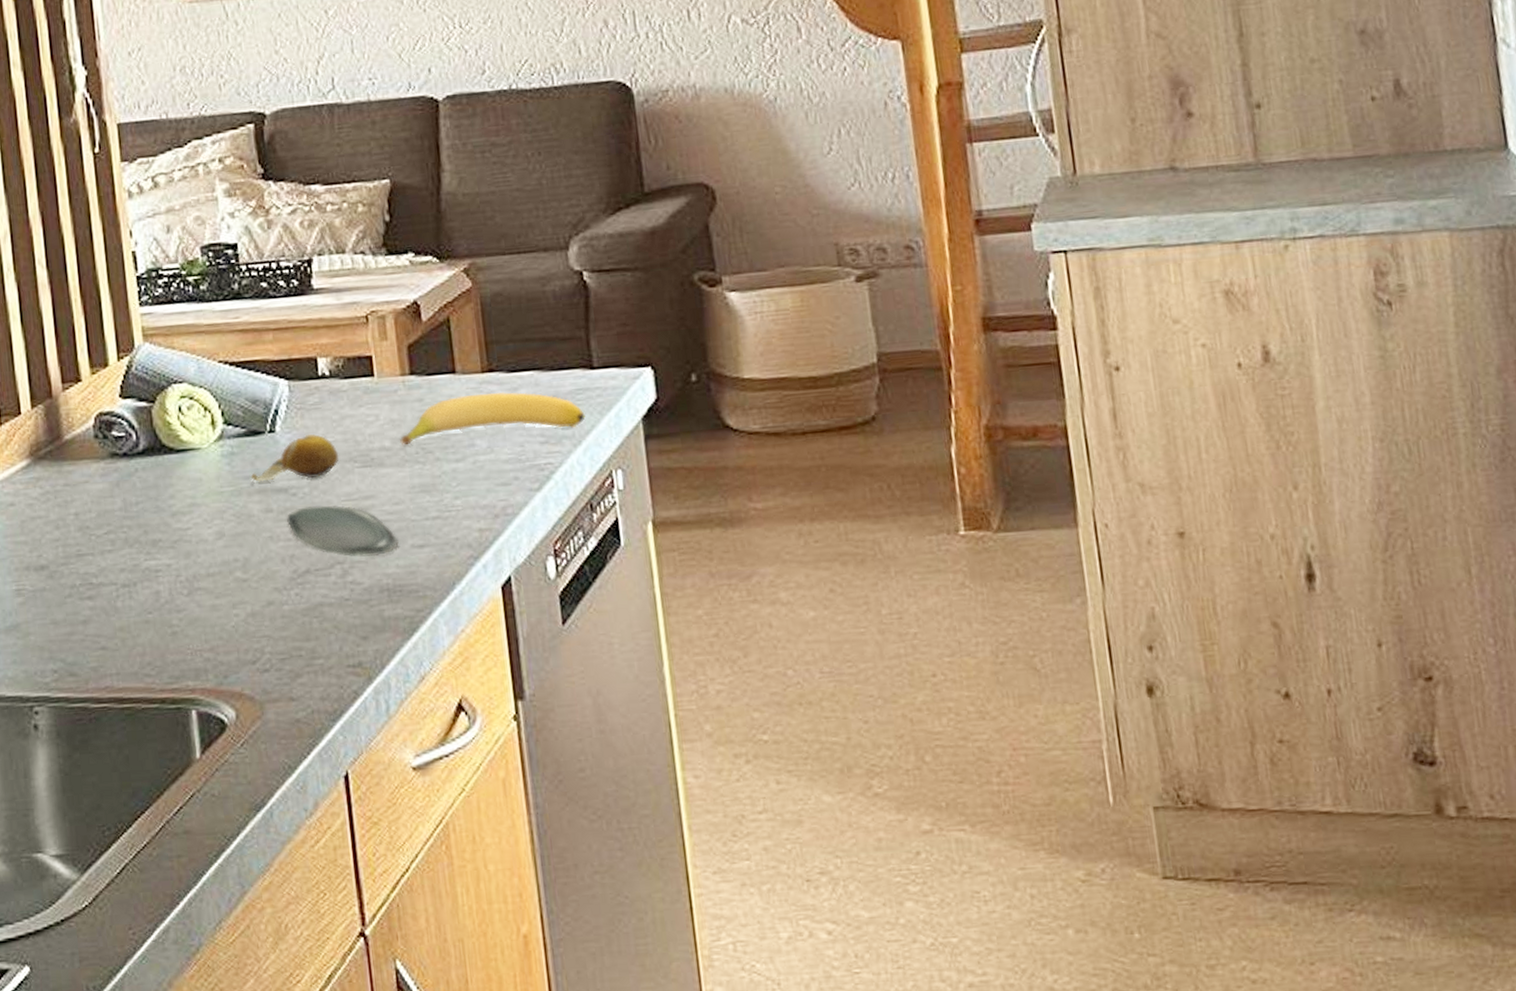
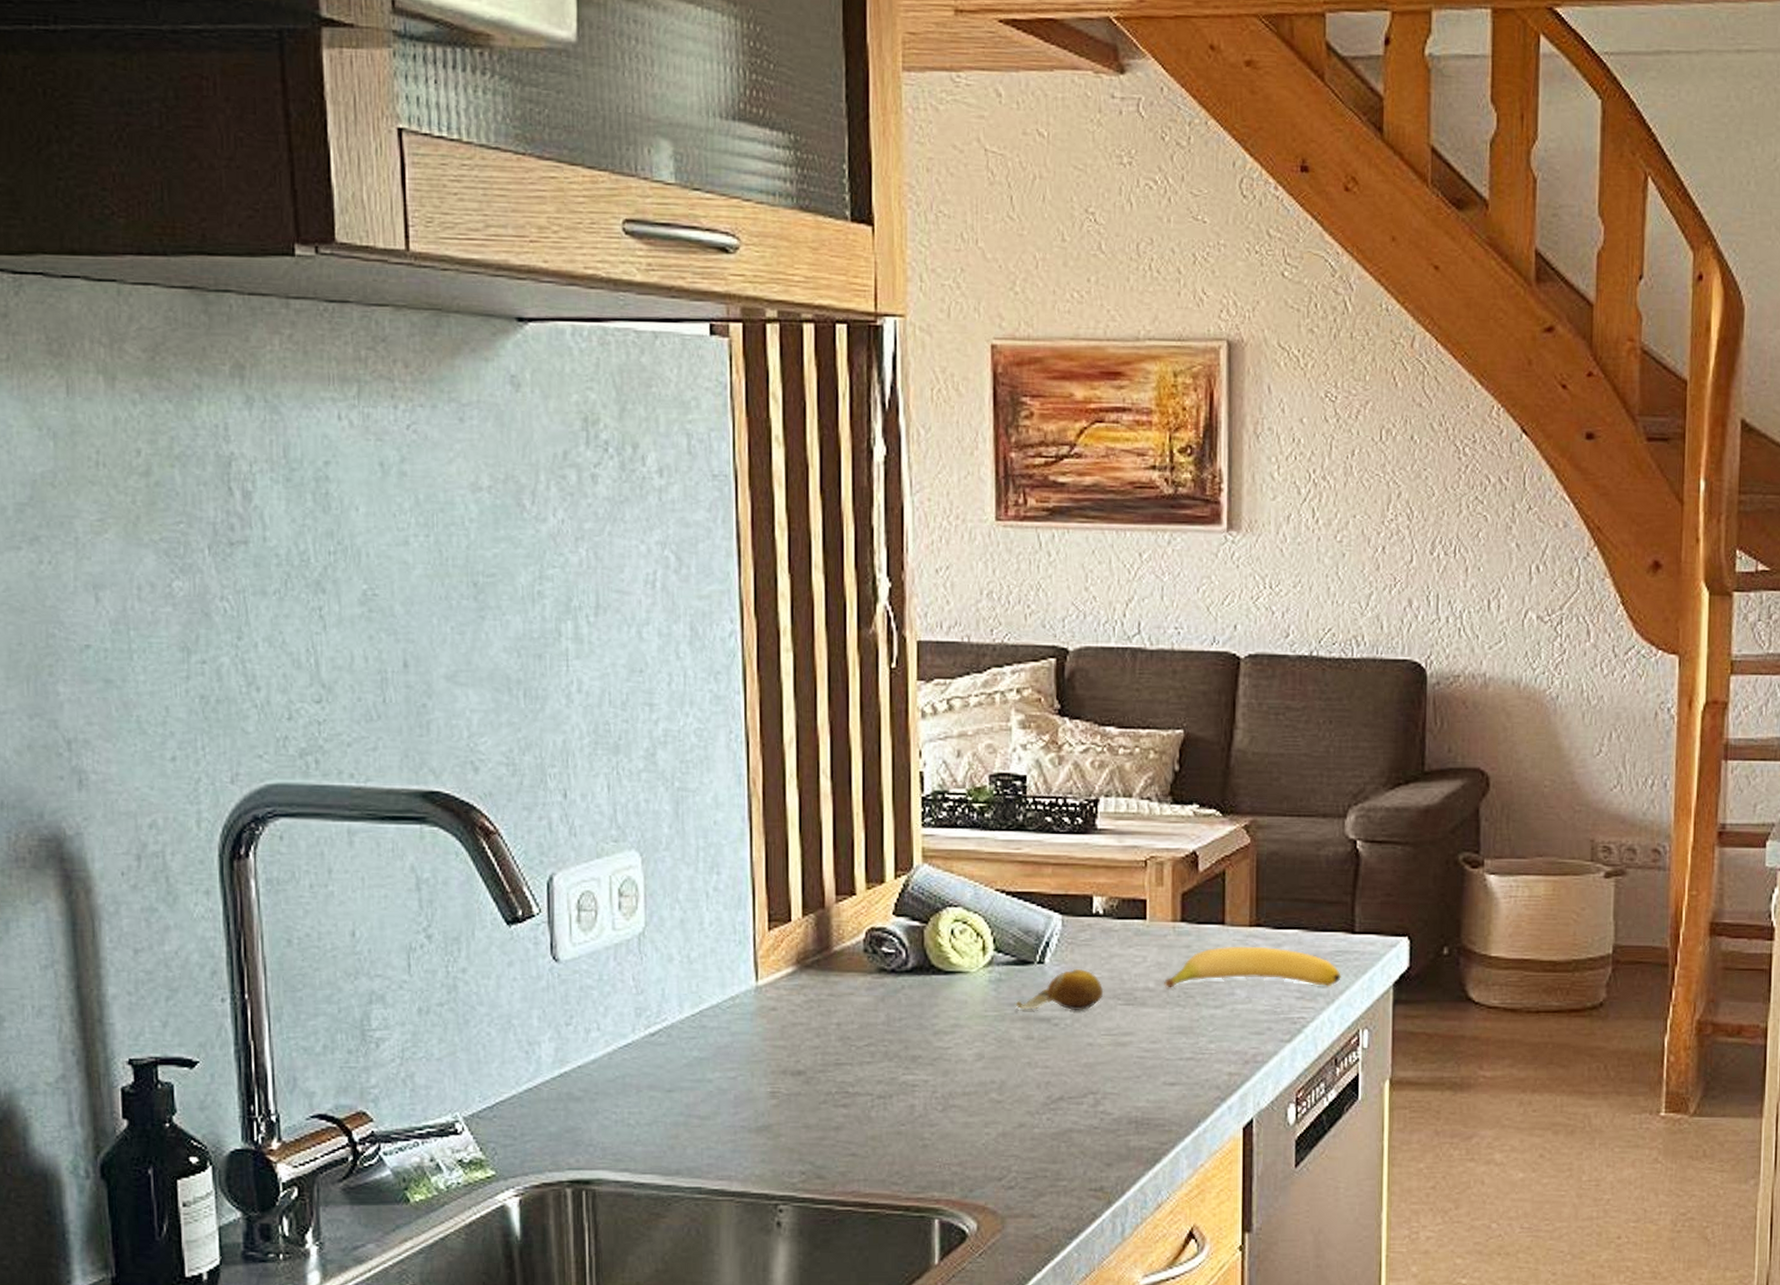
oval tray: present [287,505,399,557] -> none [1047,1037,1151,1090]

